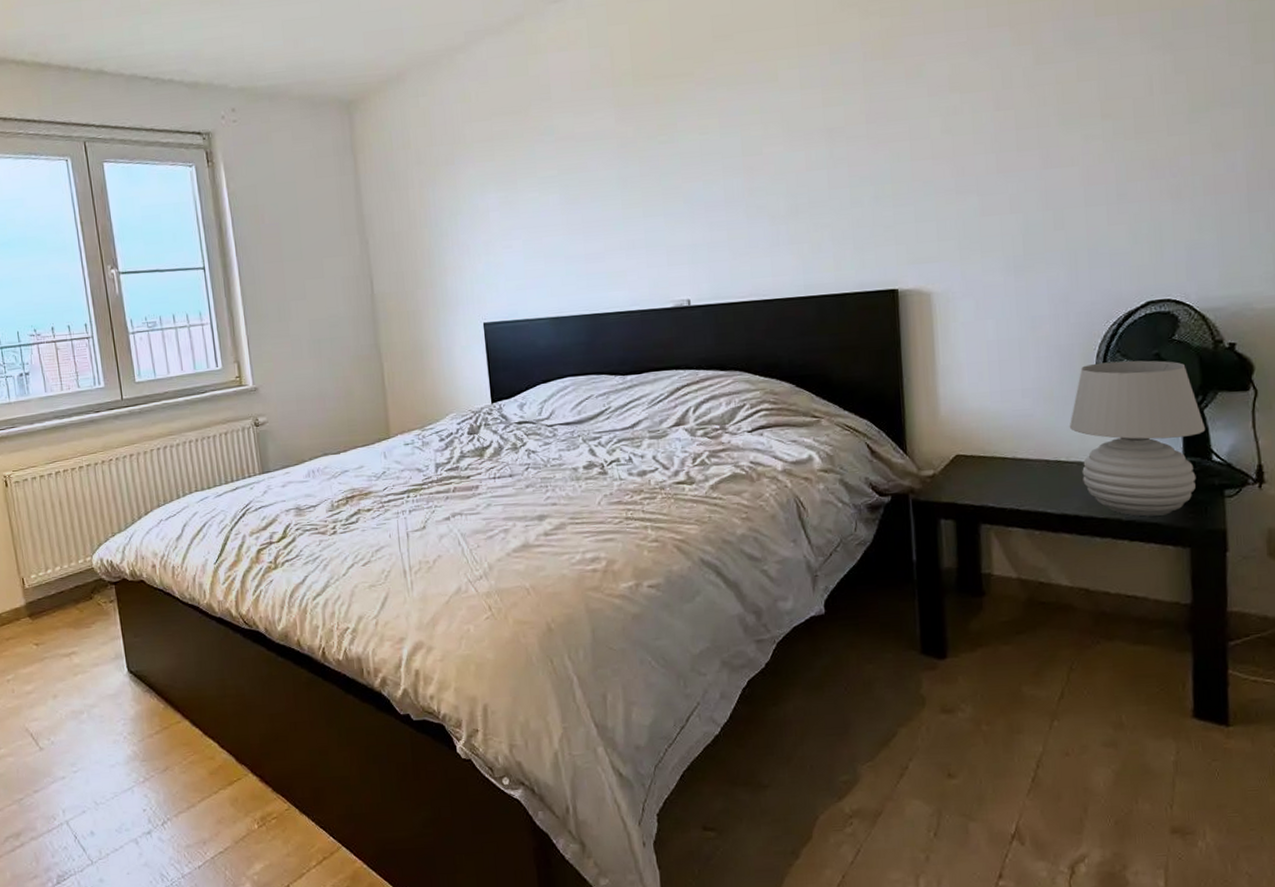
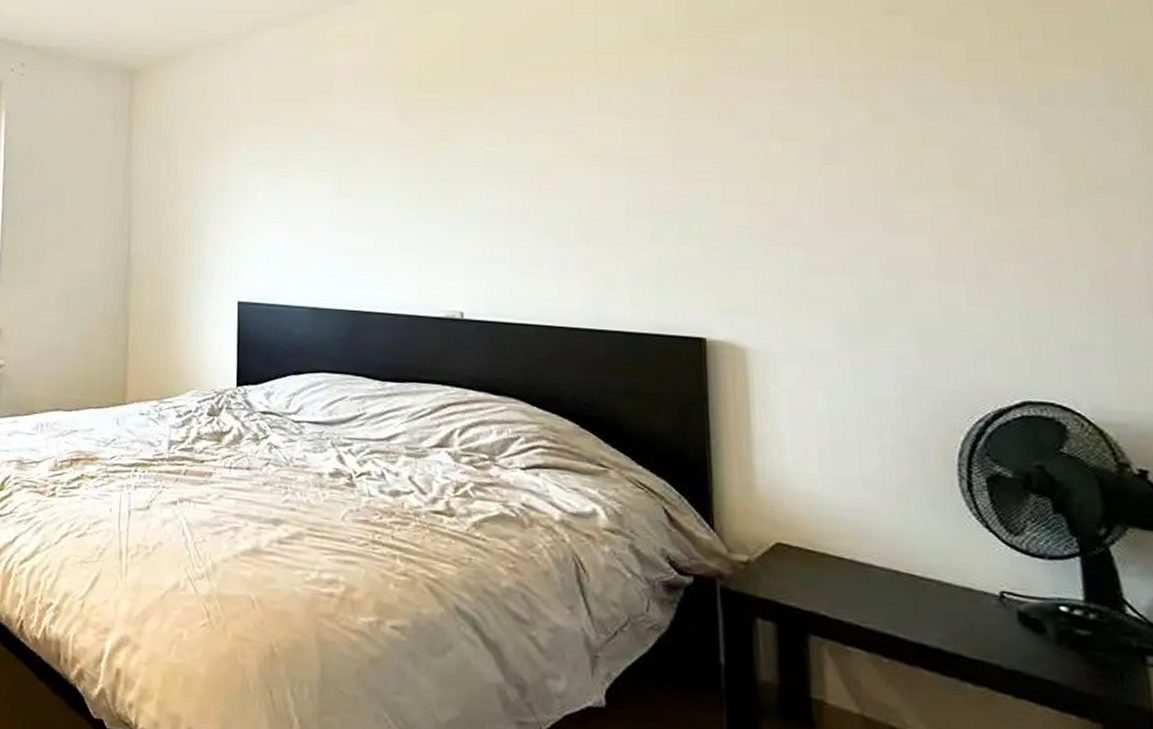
table lamp: present [1069,360,1206,517] -> none [925,463,1114,673]

